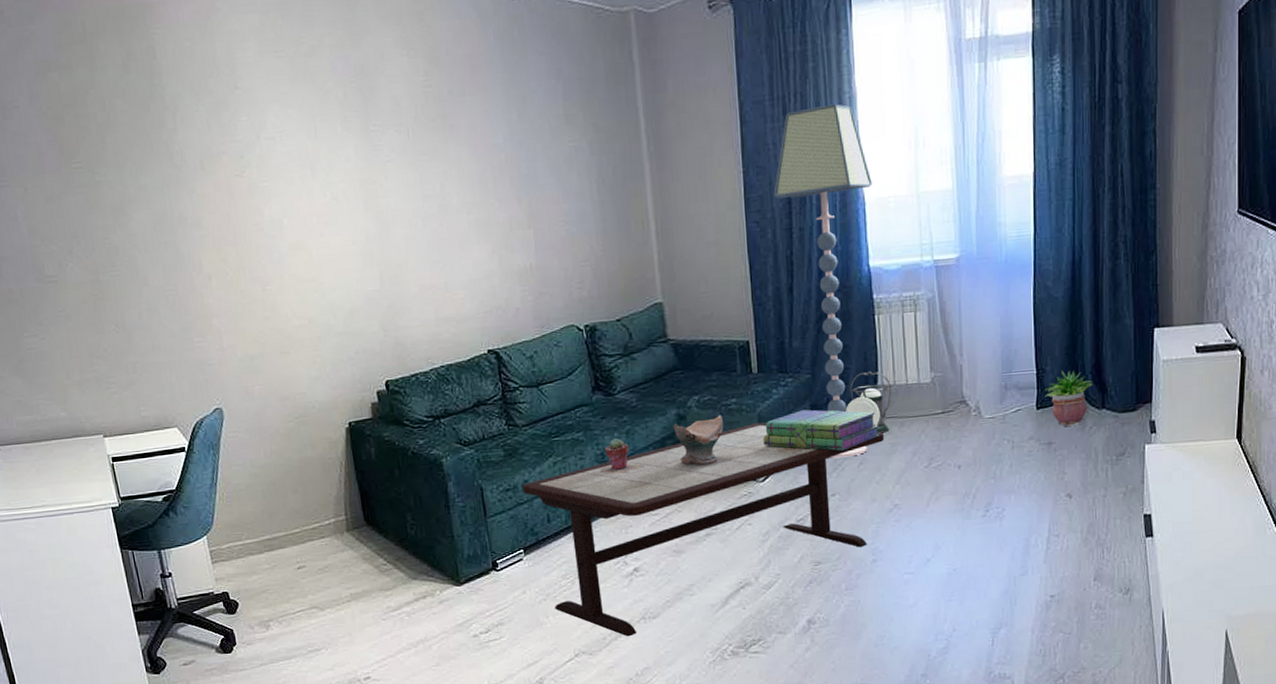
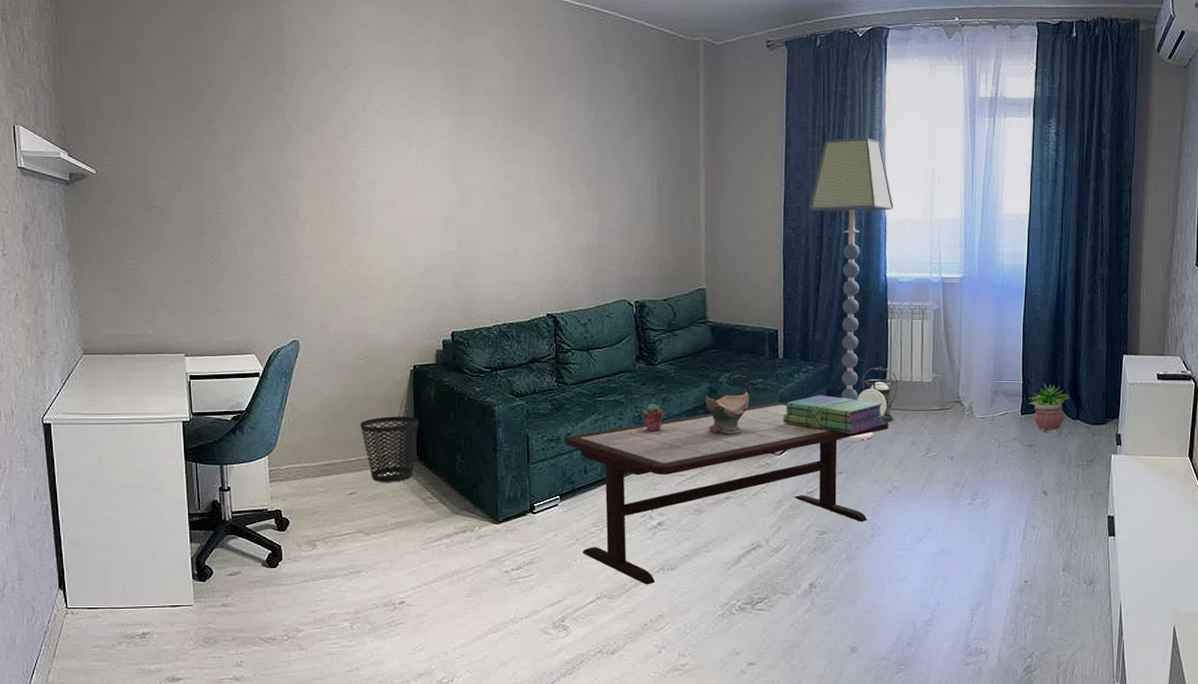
wastebasket: none [299,478,363,553] -> present [360,416,419,482]

